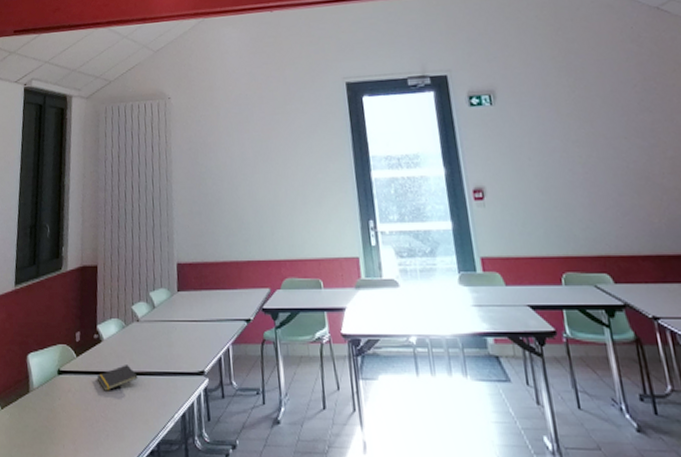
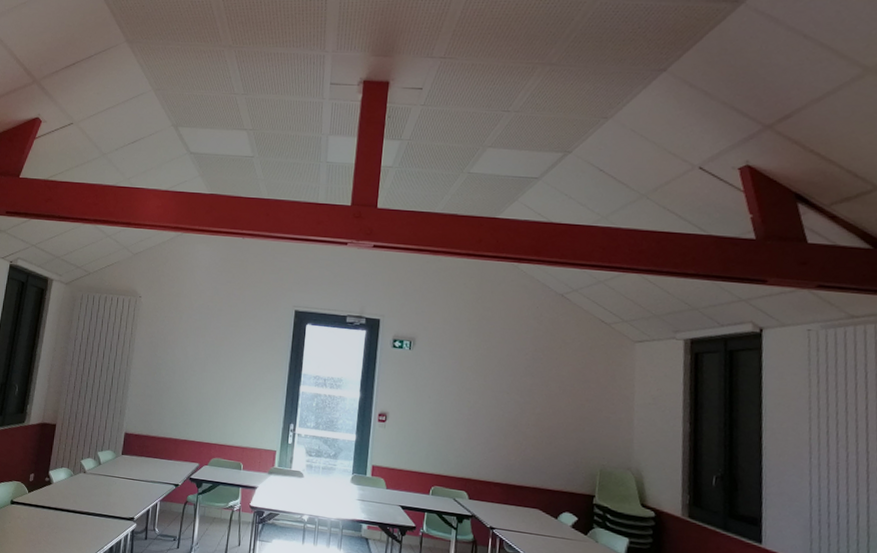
notepad: present [96,365,138,391] -> none [43,504,78,522]

